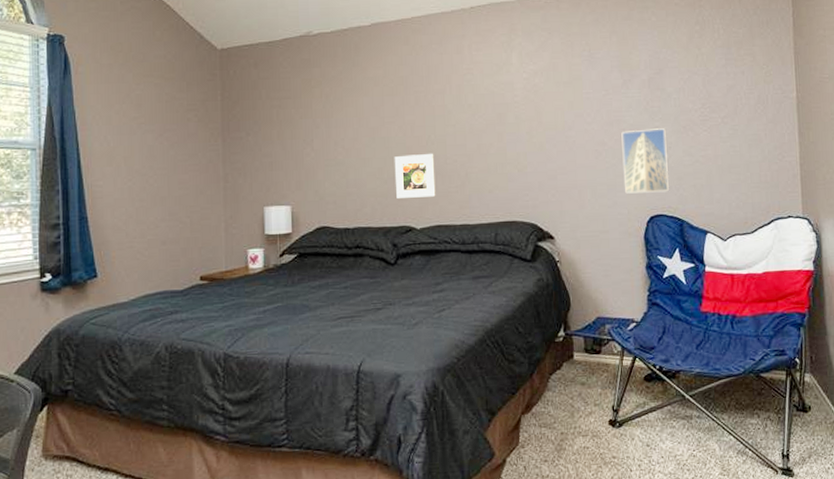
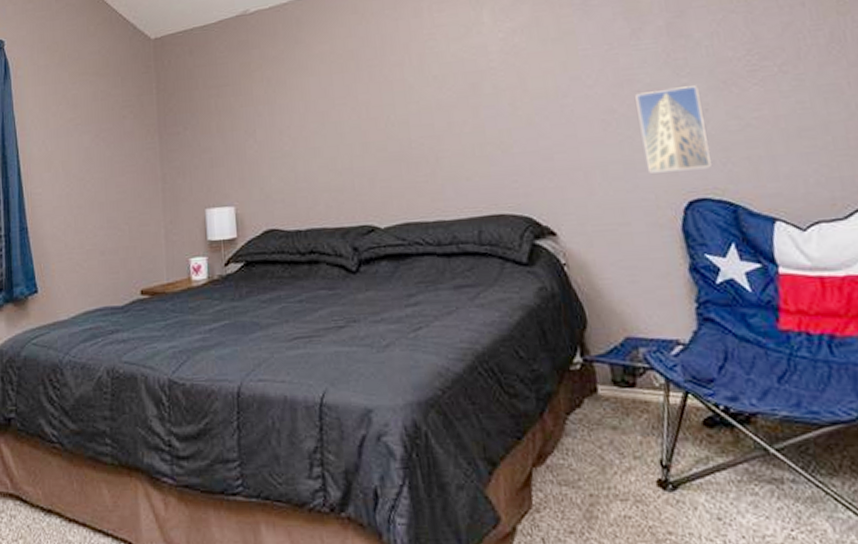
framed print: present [394,153,436,198] -> none [348,136,401,193]

